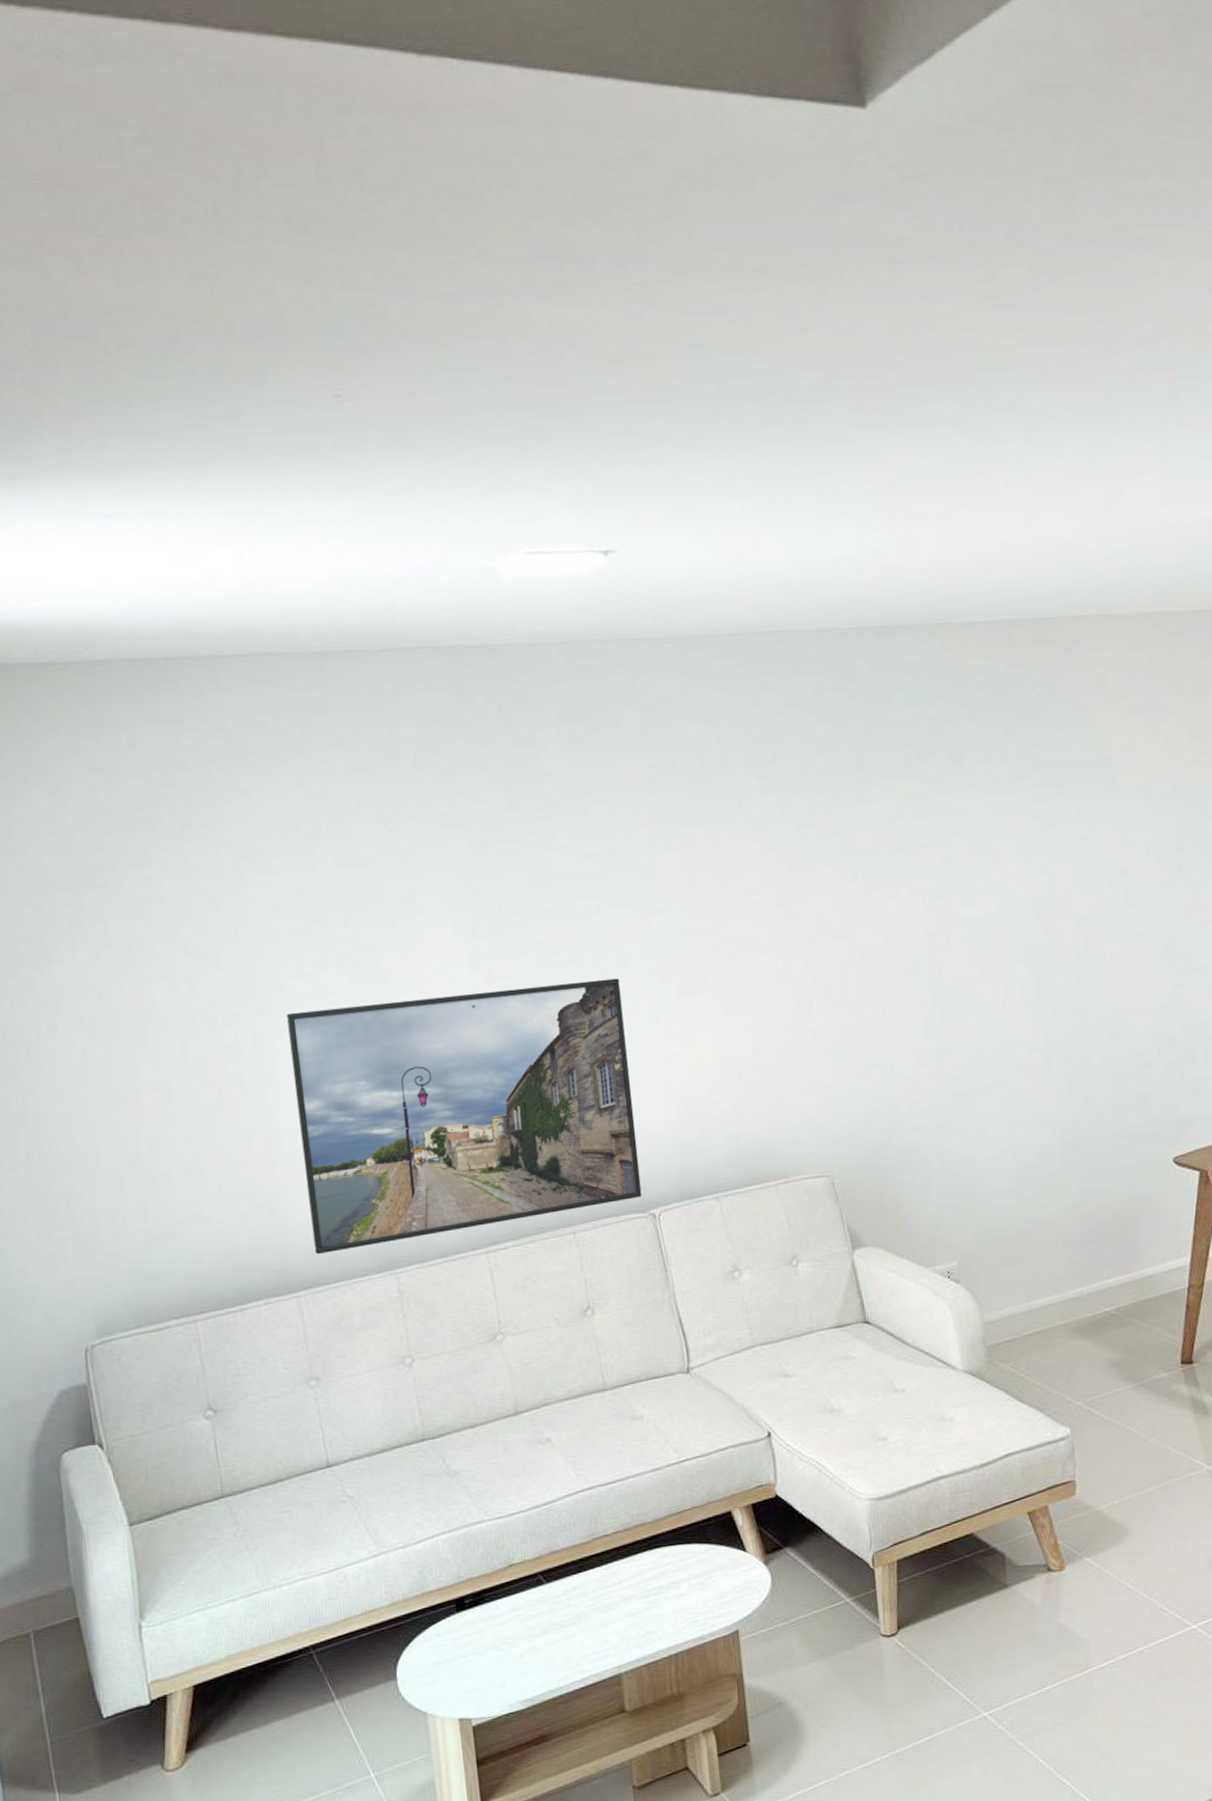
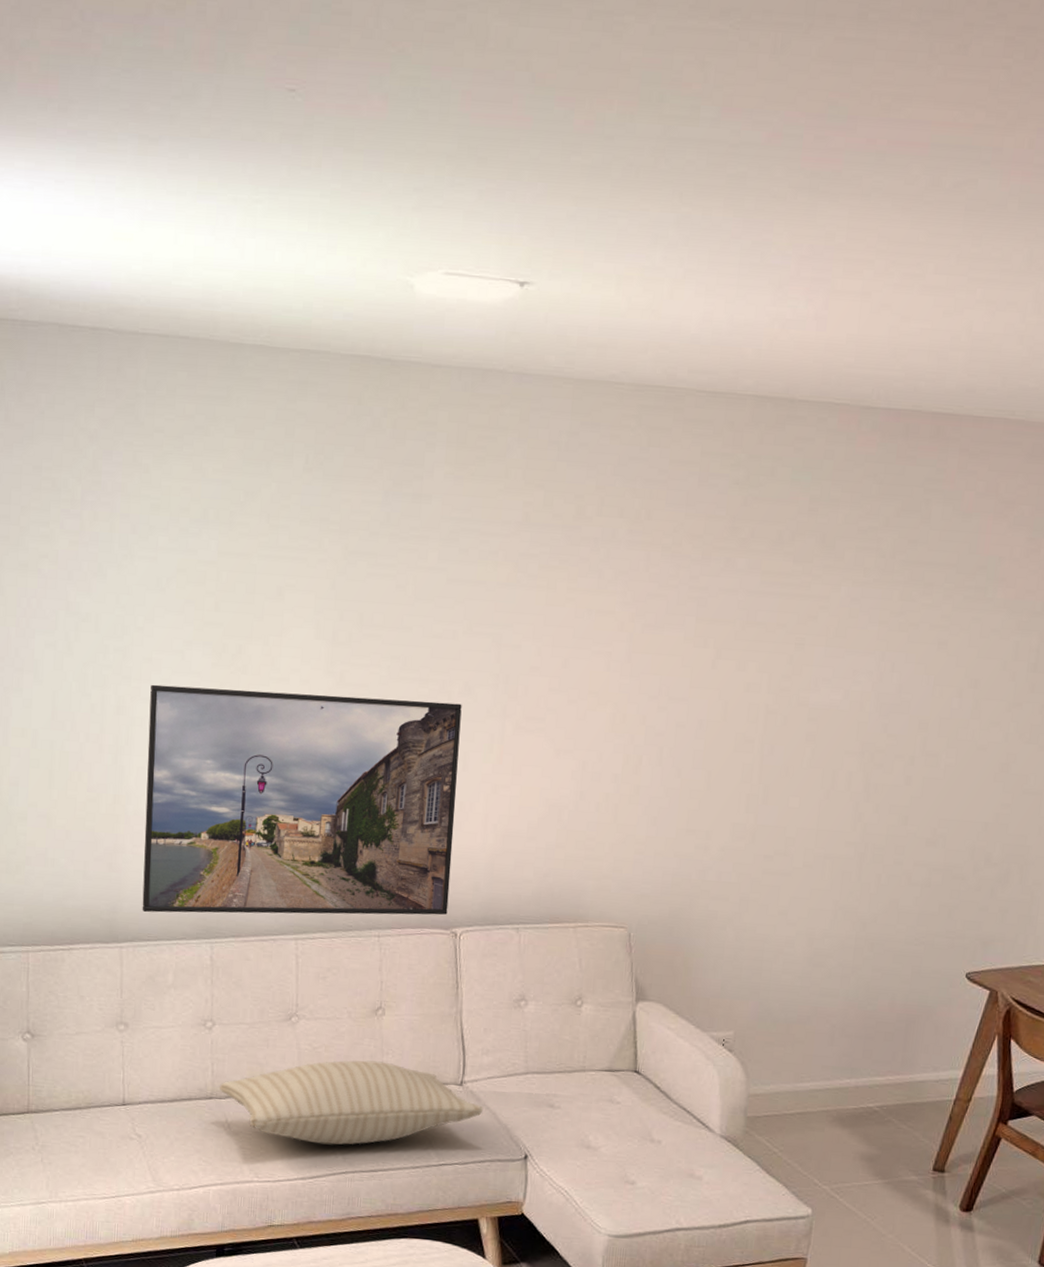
pillow: none [430,1364,716,1467] -> present [220,1060,484,1145]

